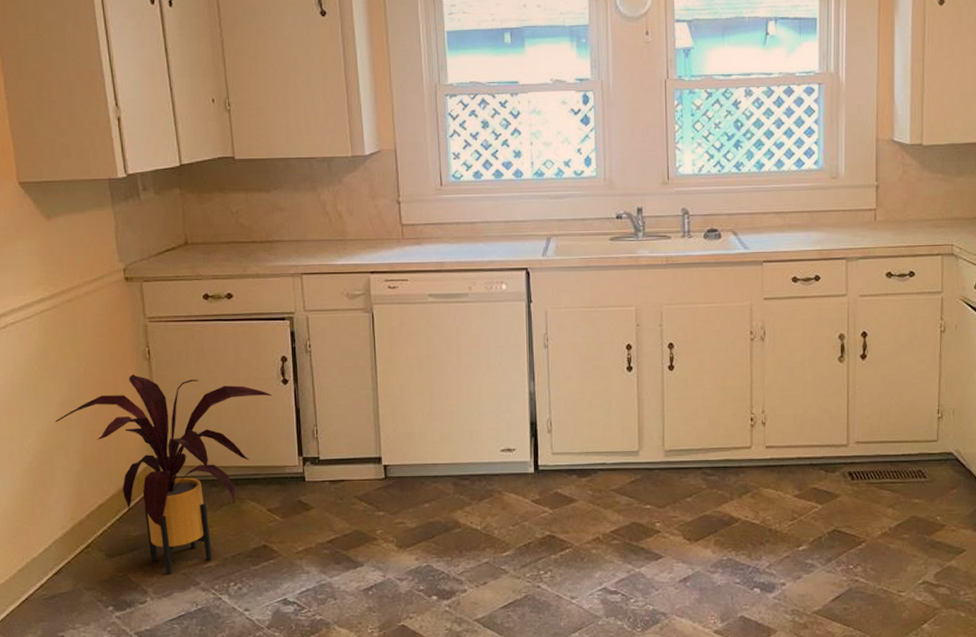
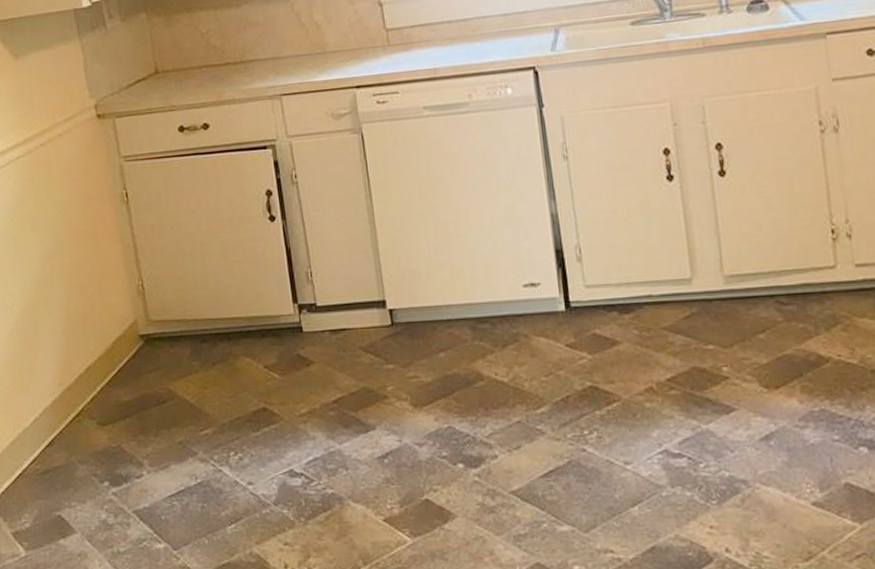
house plant: present [55,374,273,575] -> none [37,220,260,444]

